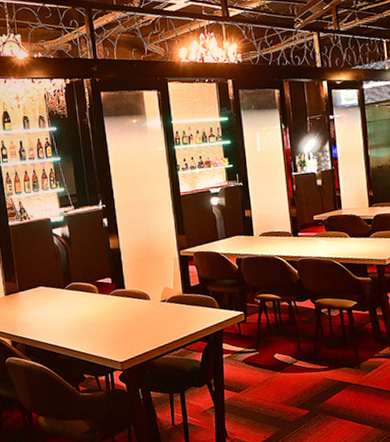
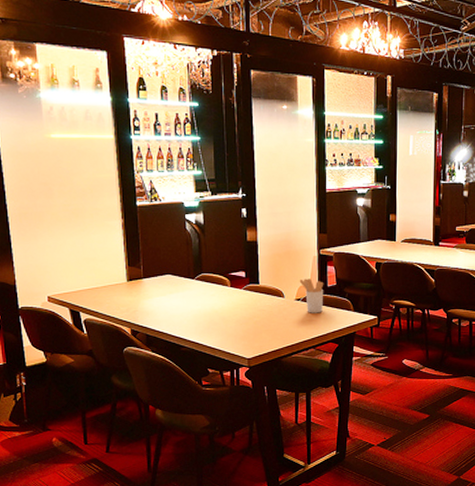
utensil holder: none [163,279,189,314] -> present [299,279,324,313]

